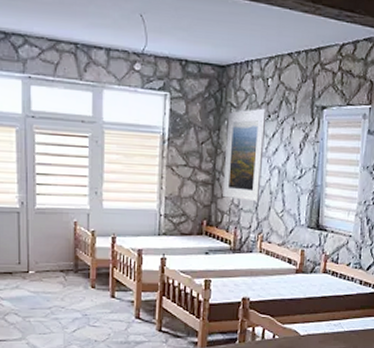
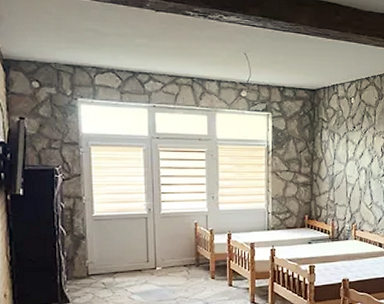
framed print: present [223,108,267,202] -> none [320,121,352,197]

